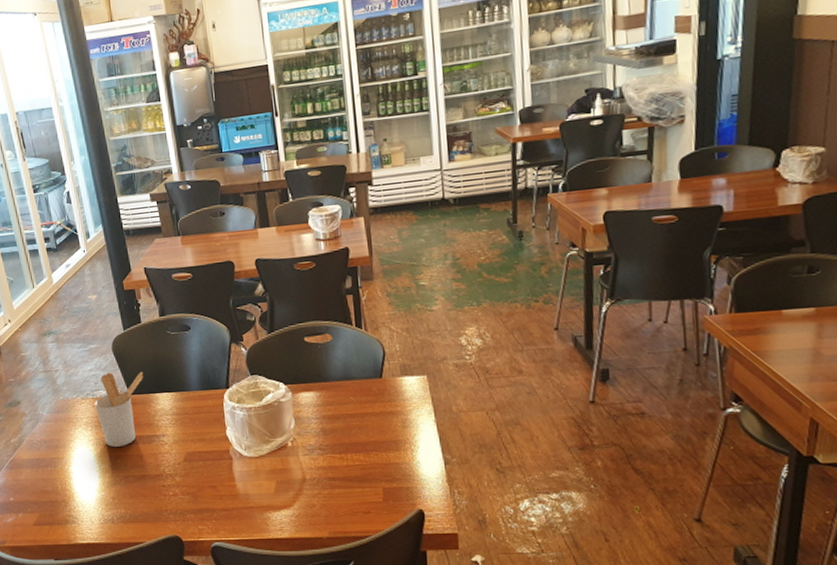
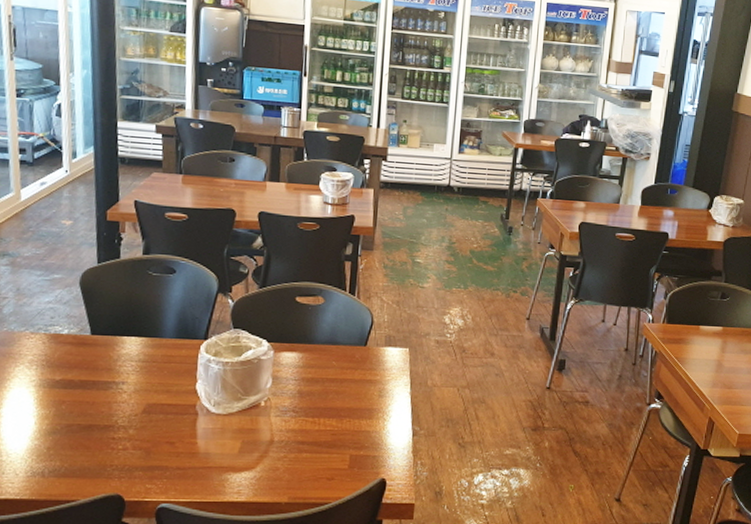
utensil holder: present [94,371,144,447] -> none [46,307,113,391]

